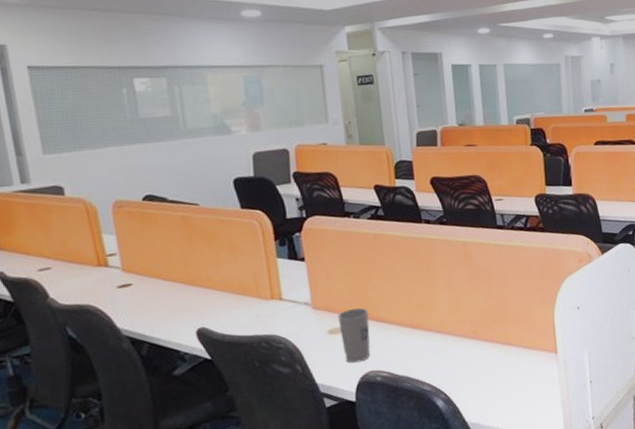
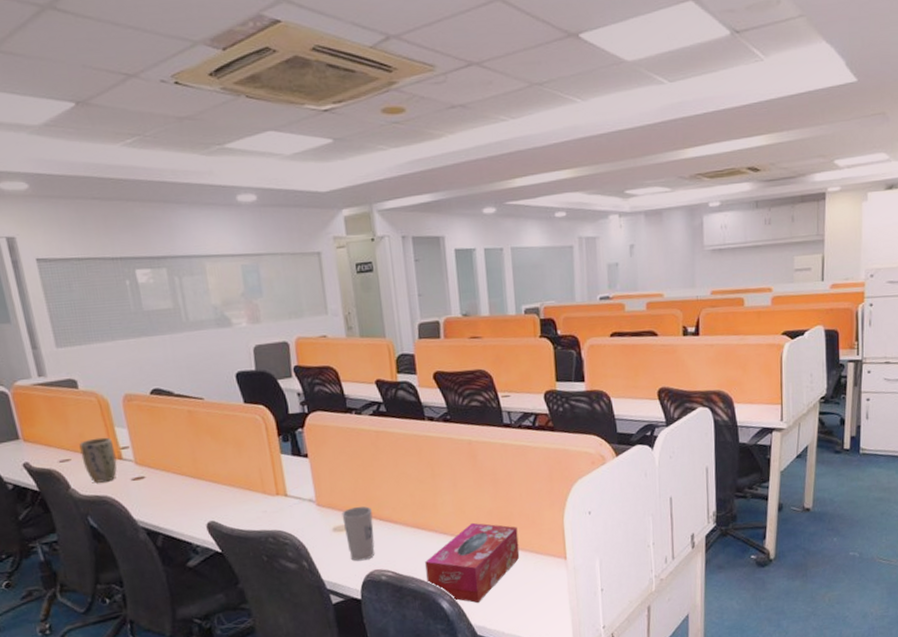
plant pot: none [62,244,103,292] -> present [79,437,117,483]
tissue box: none [420,320,513,400] -> present [425,522,520,604]

